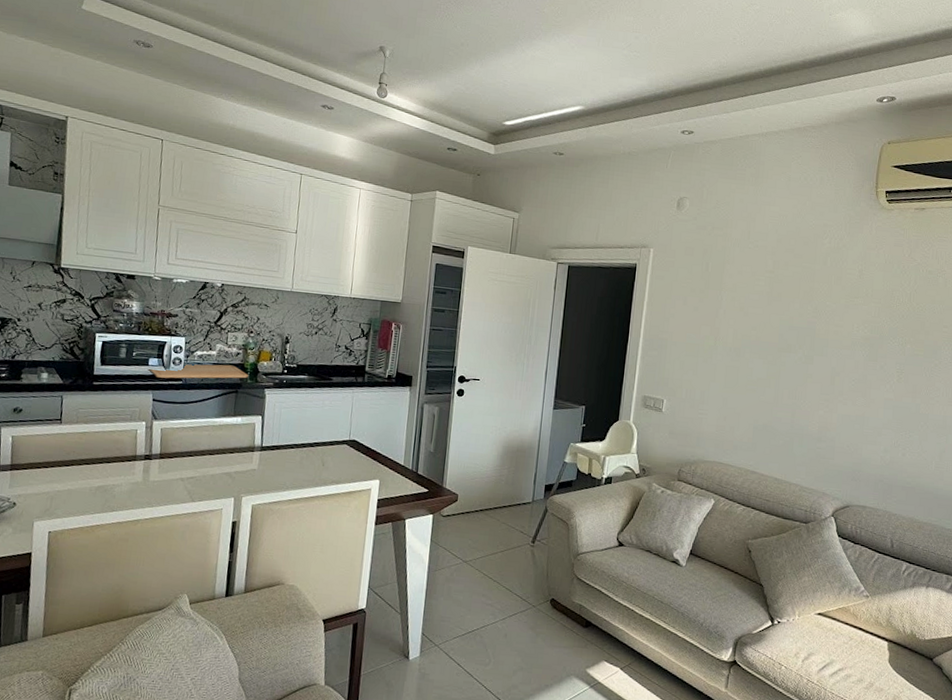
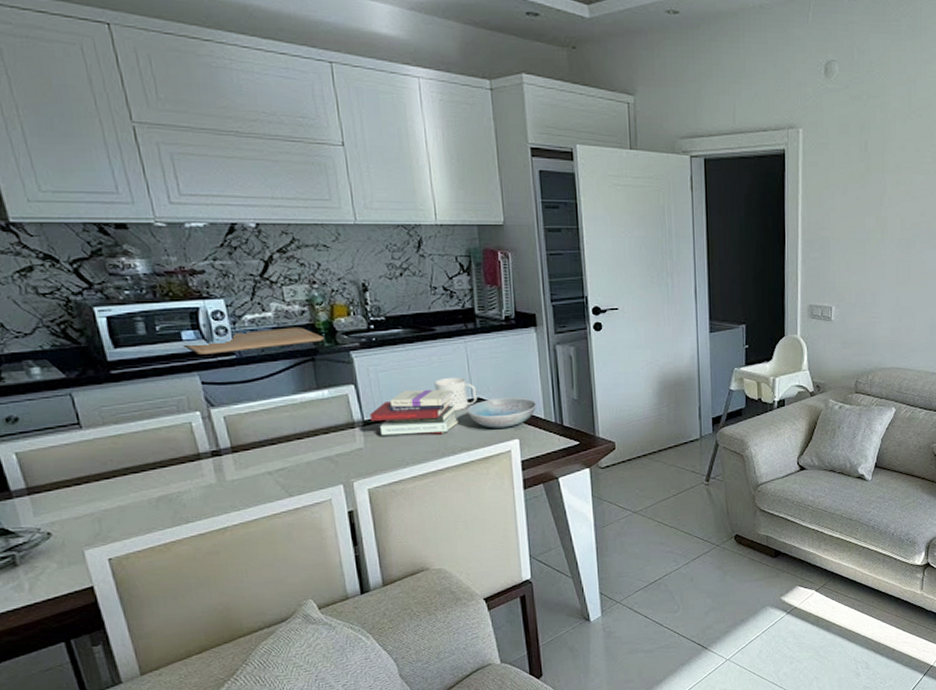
books: none [267,425,336,467] -> present [370,389,459,436]
mug: none [321,420,354,449] -> present [434,378,478,412]
dish: none [342,442,400,469] -> present [466,397,537,428]

